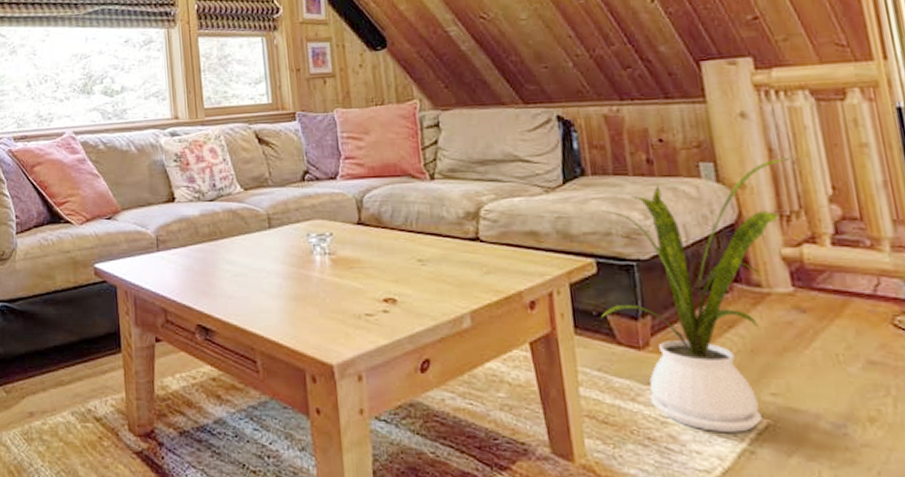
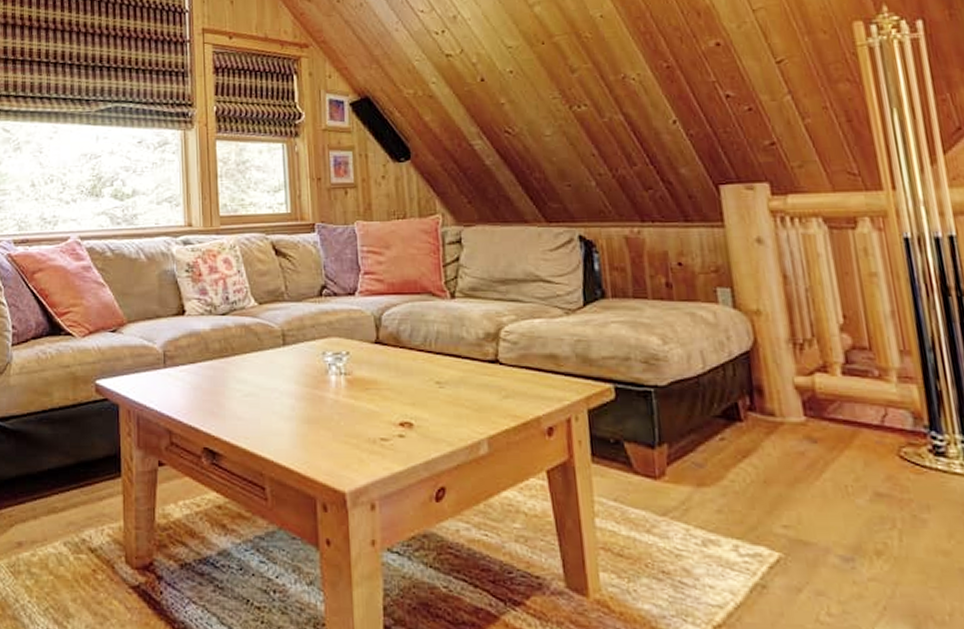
house plant: present [602,158,793,432] -> none [619,285,807,566]

